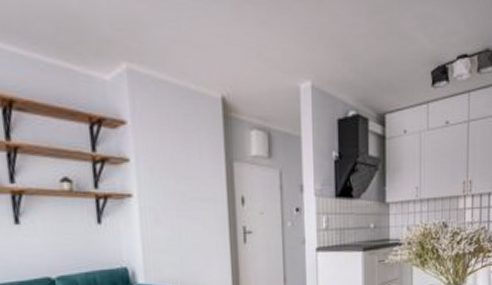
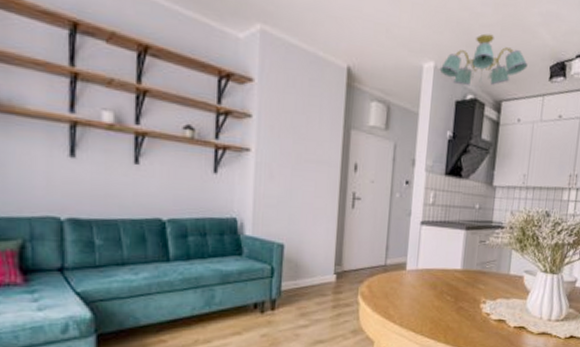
chandelier: none [317,45,408,102] -> present [439,33,528,86]

